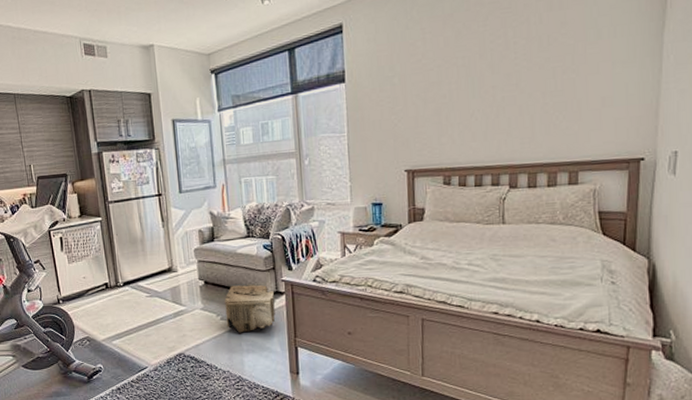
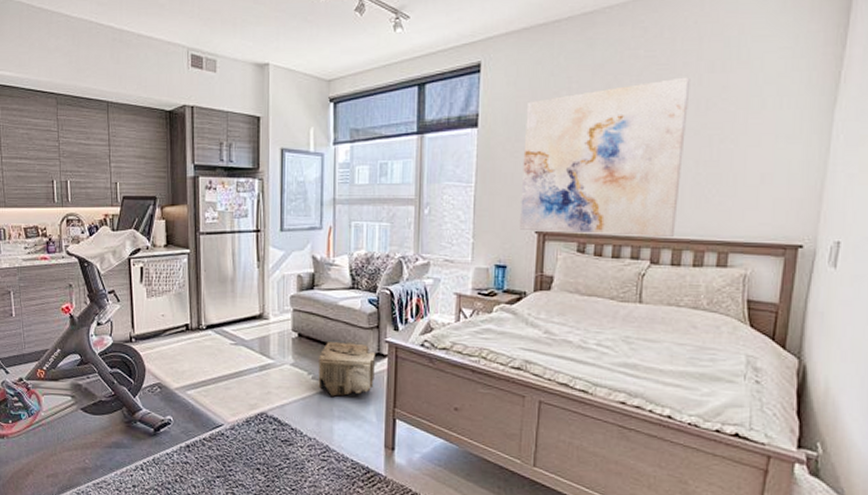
wall art: none [387,17,532,170] -> present [520,77,691,237]

